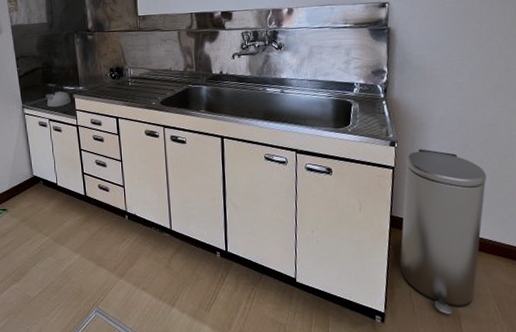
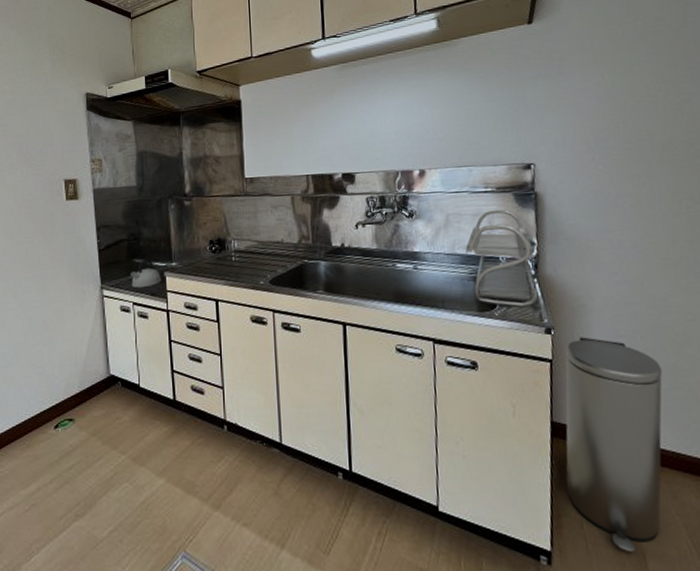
dish rack: none [325,42,386,125] -> present [465,209,538,308]

